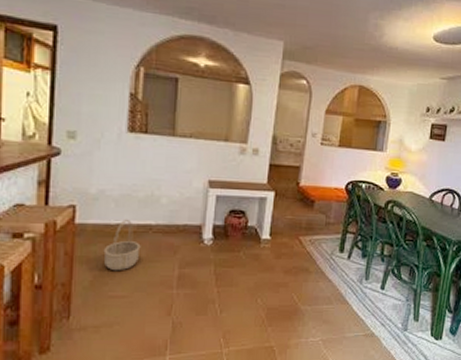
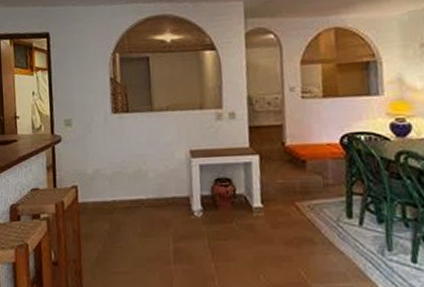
basket: present [103,219,141,271] -> none [104,195,136,247]

